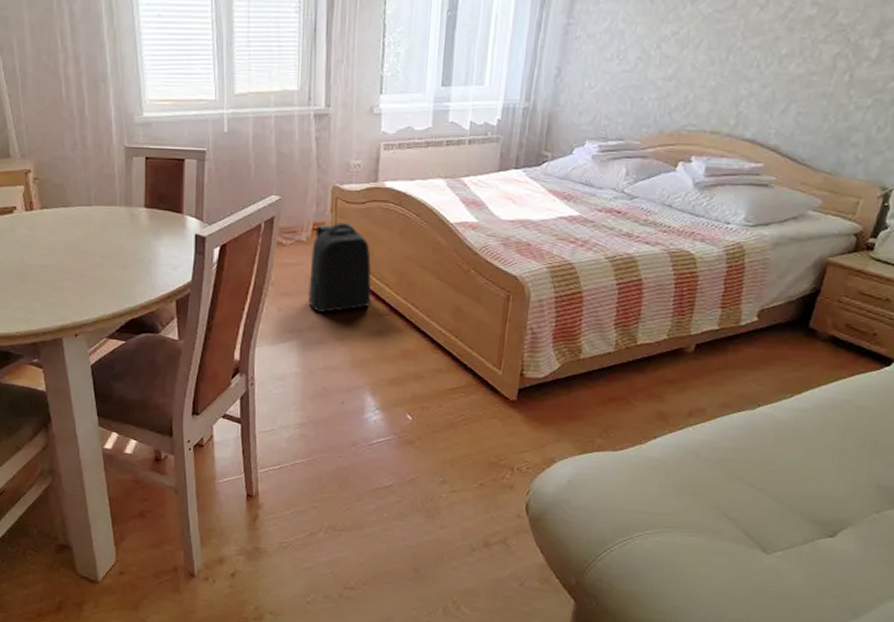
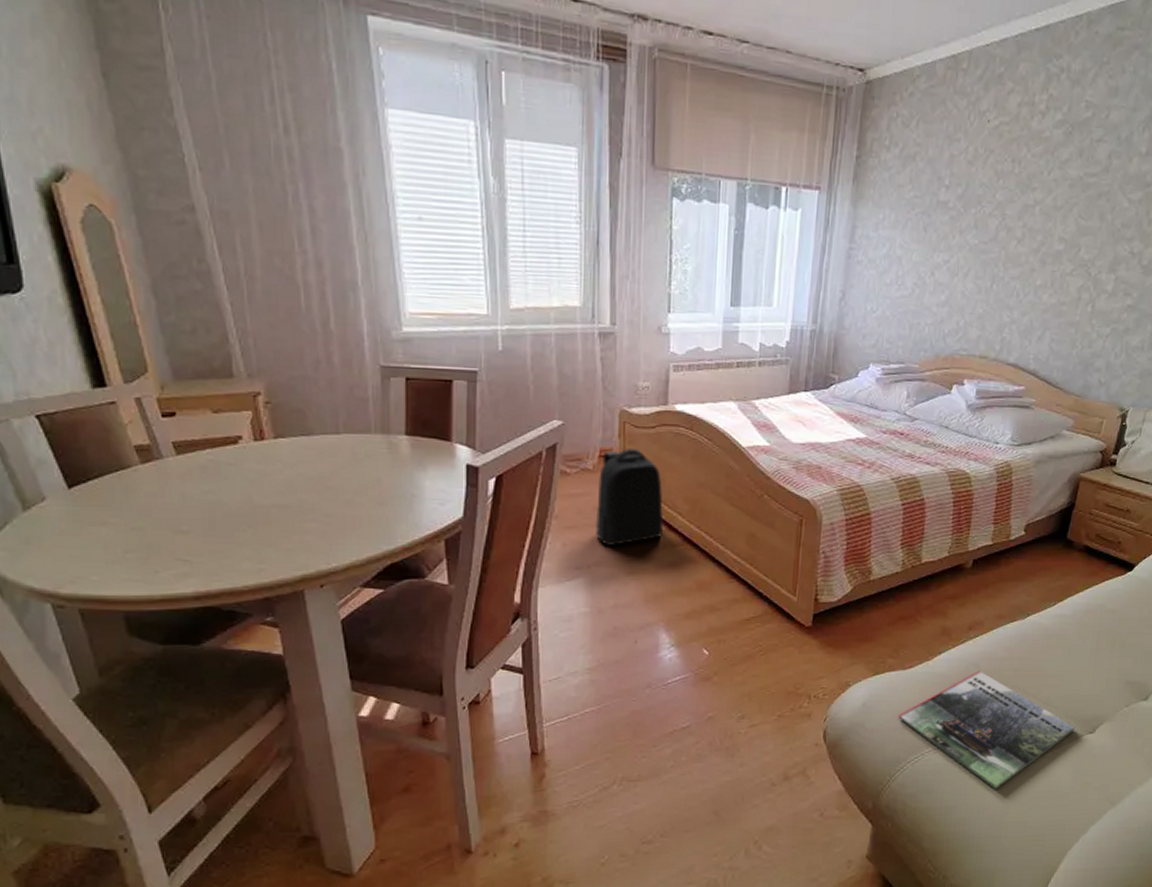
magazine: none [606,459,812,582] -> present [898,670,1076,789]

